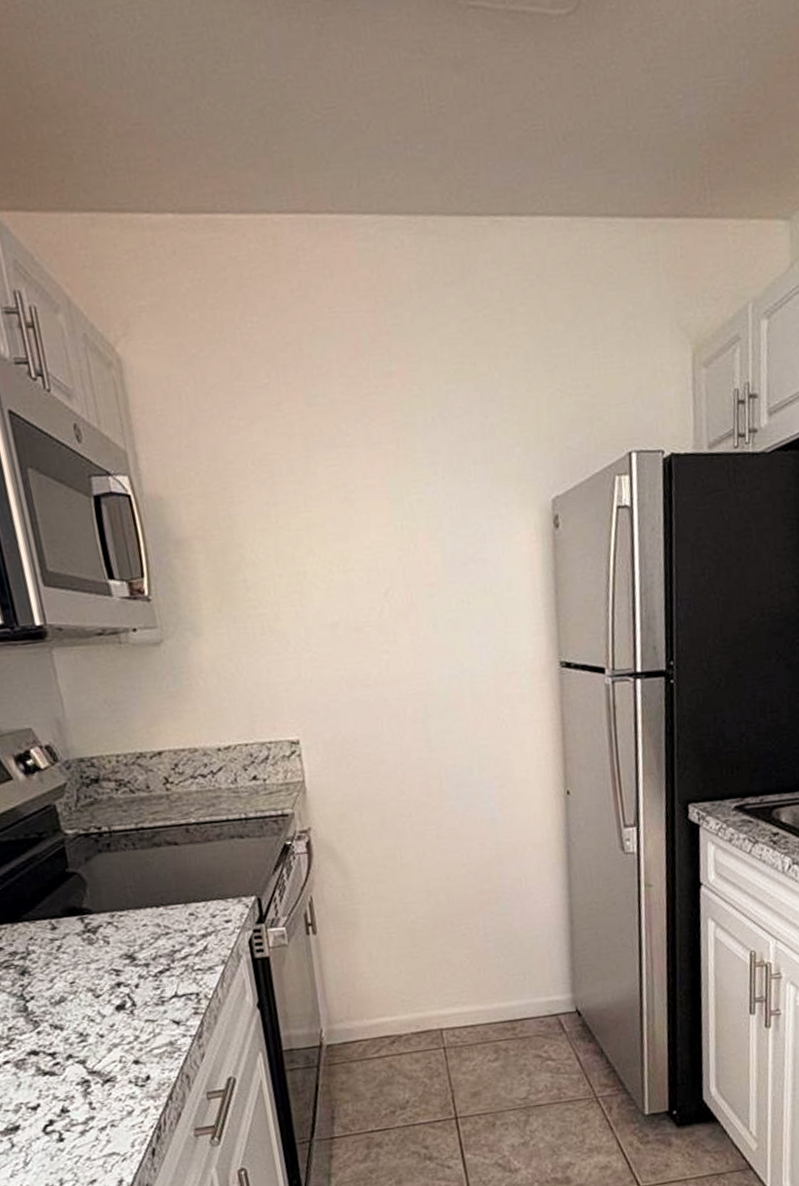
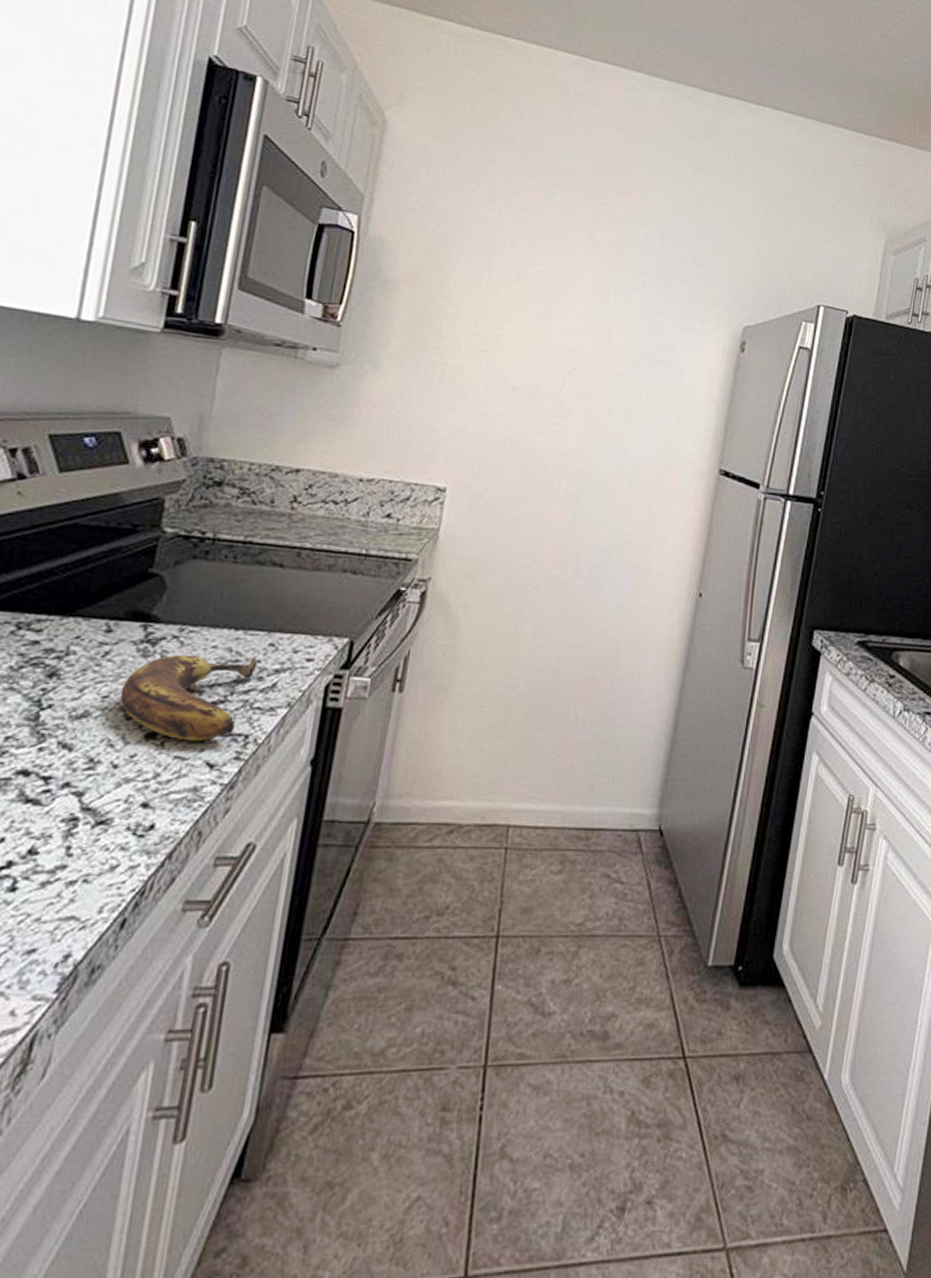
banana: none [82,926,186,1007] -> present [120,654,258,742]

